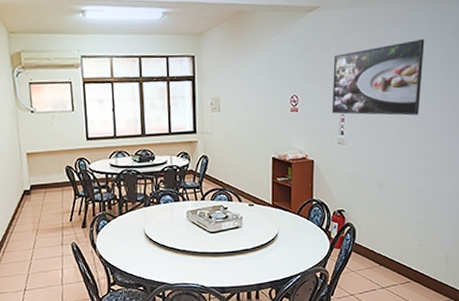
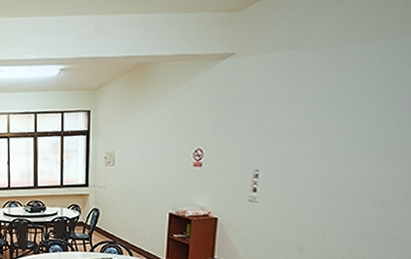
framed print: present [332,38,425,116] -> none [243,82,375,172]

